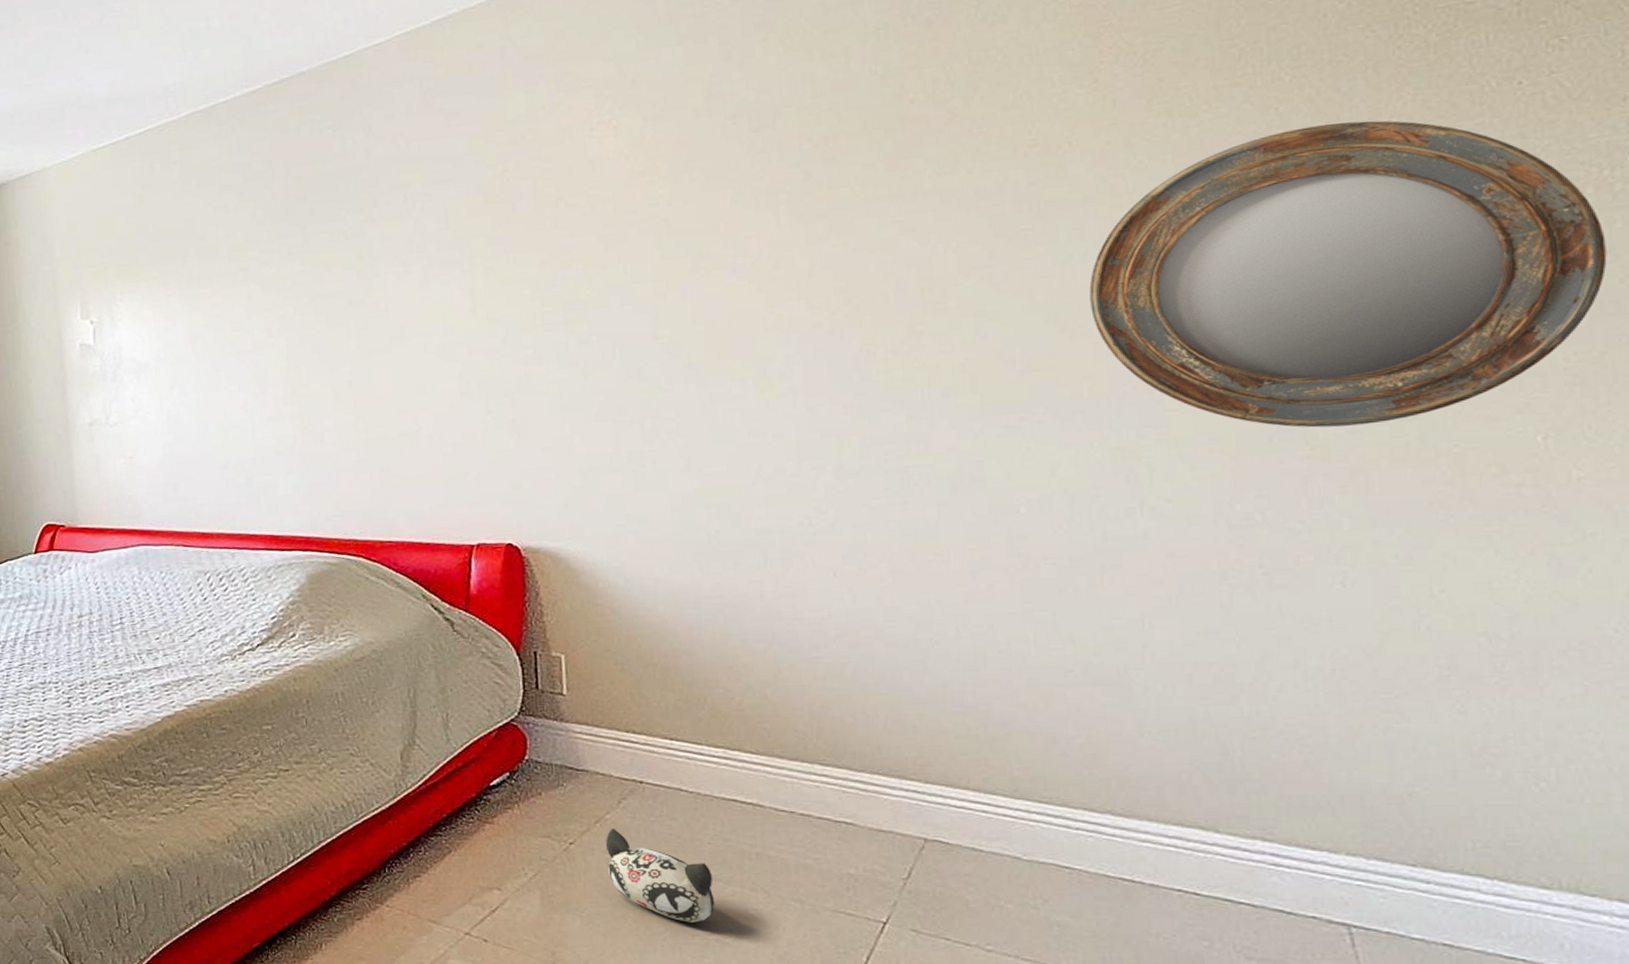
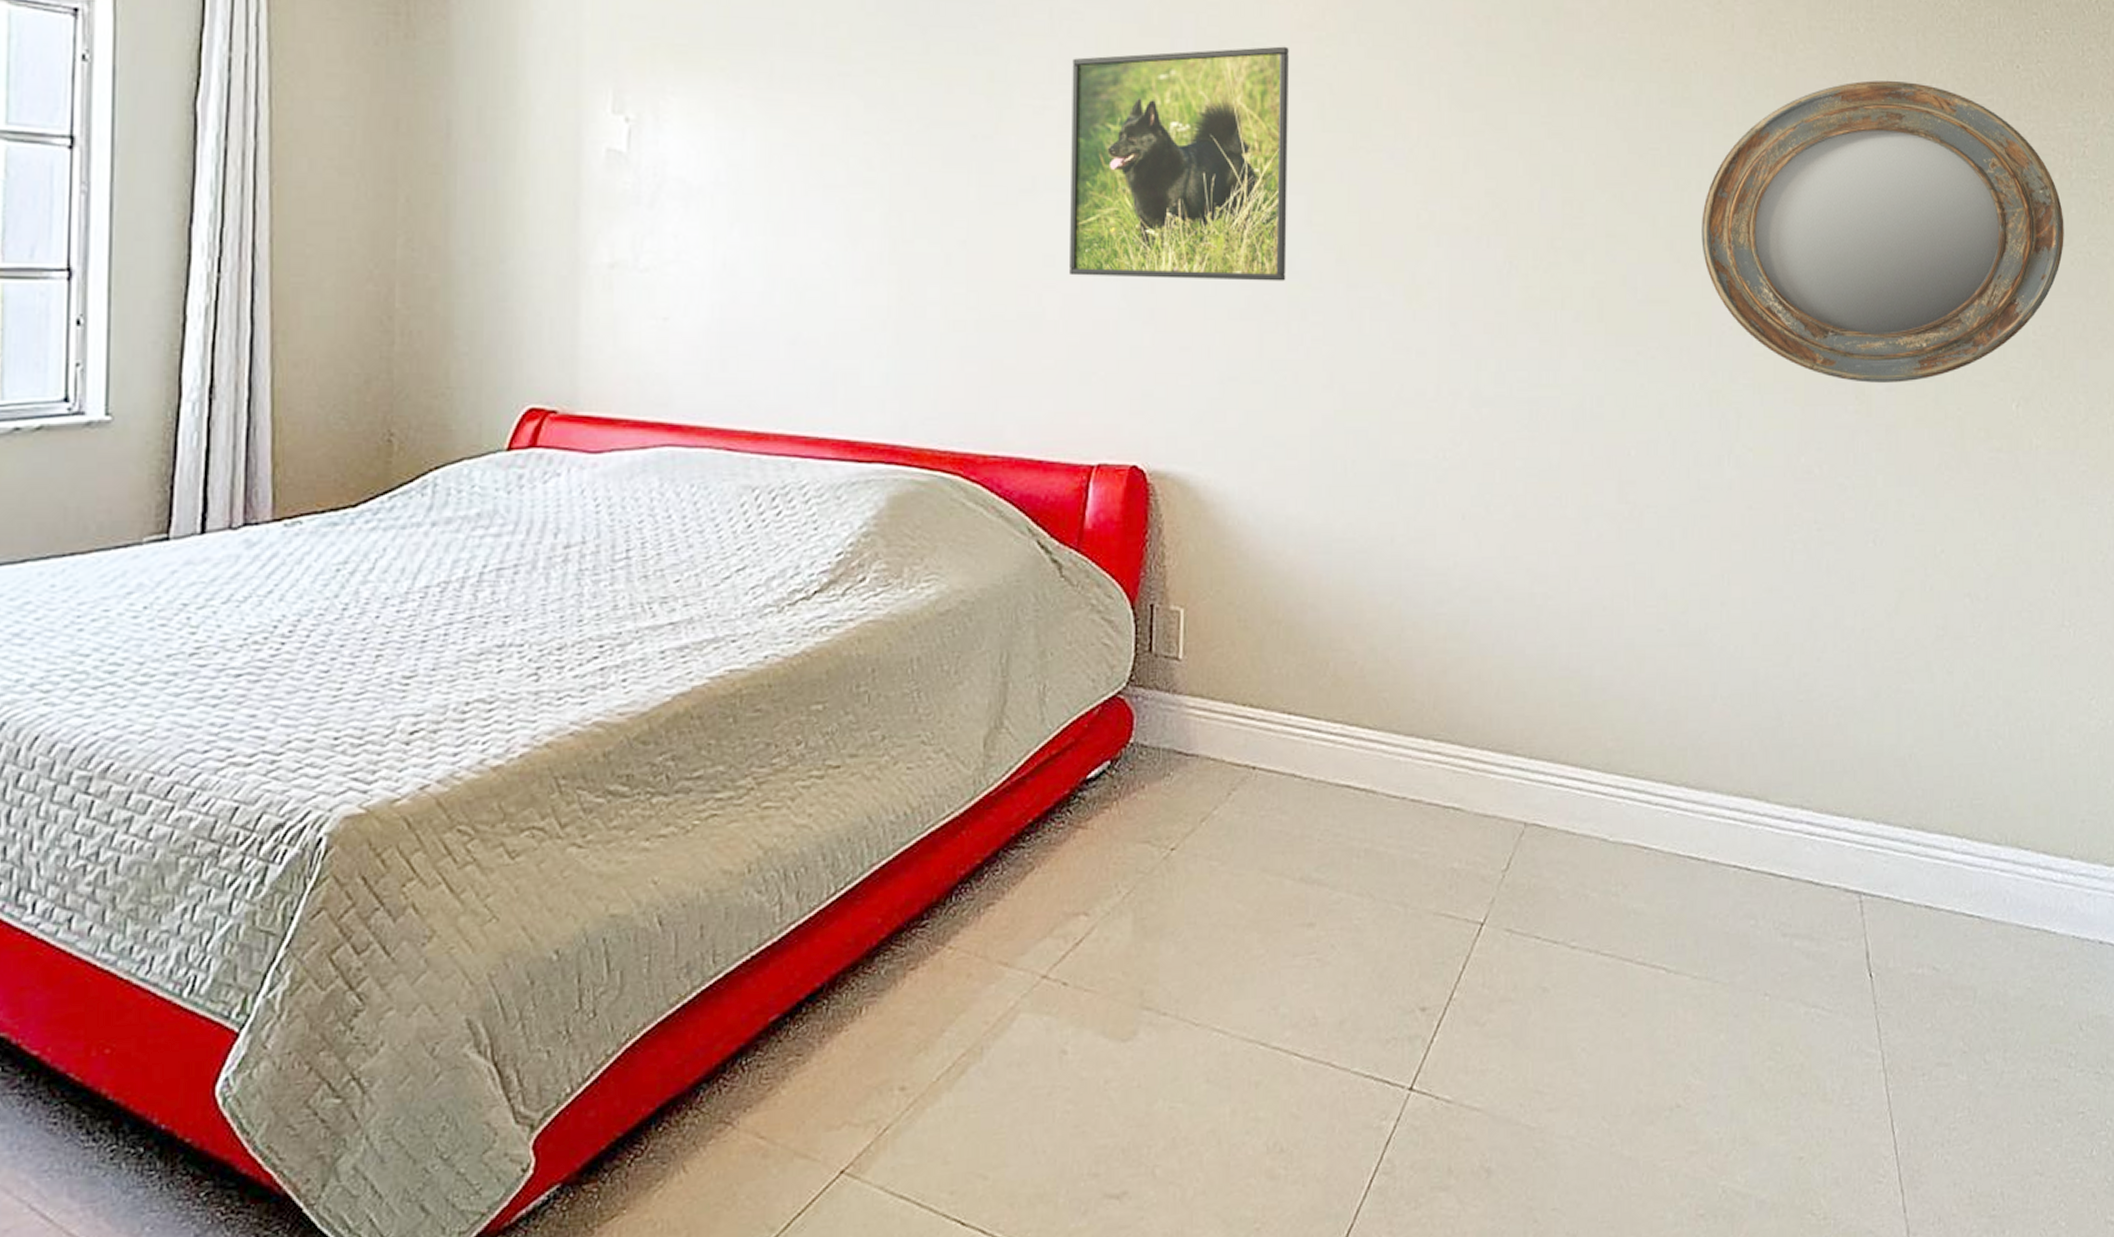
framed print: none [427,193,637,400] -> present [1070,46,1289,281]
plush toy: present [606,829,715,923] -> none [1211,828,1320,940]

